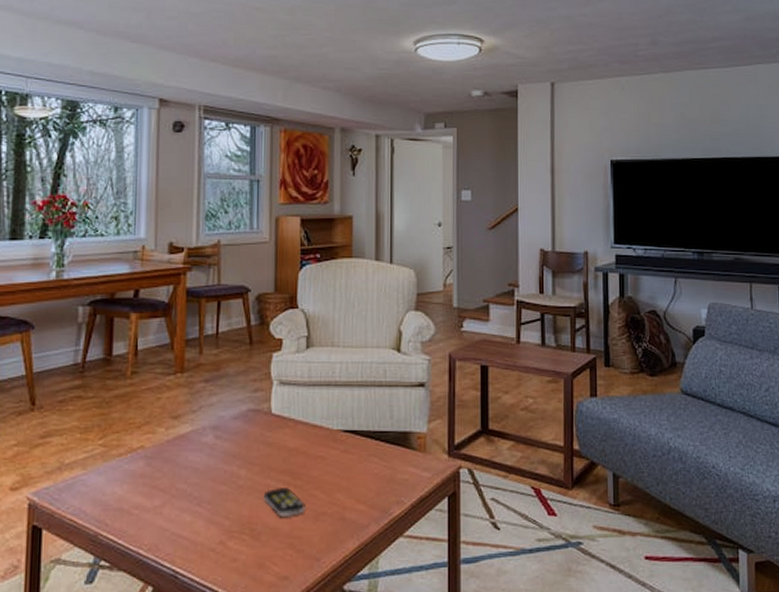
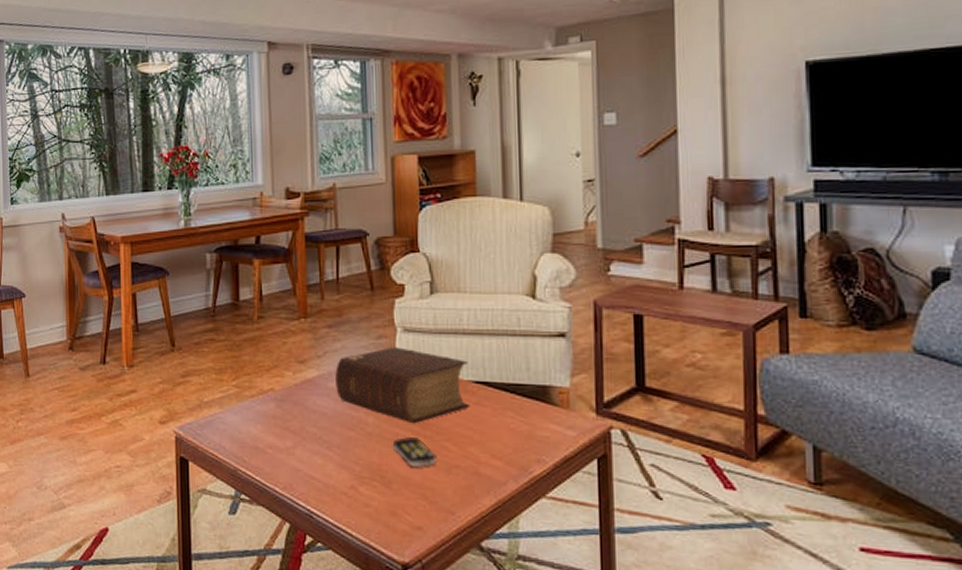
bible: none [209,400,339,475] -> present [335,347,471,424]

